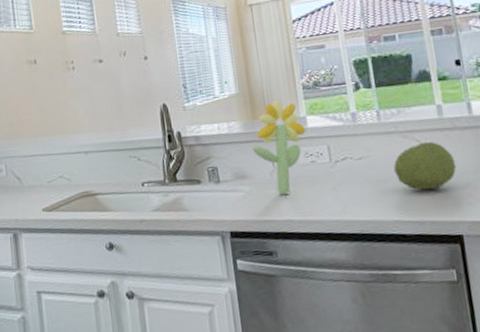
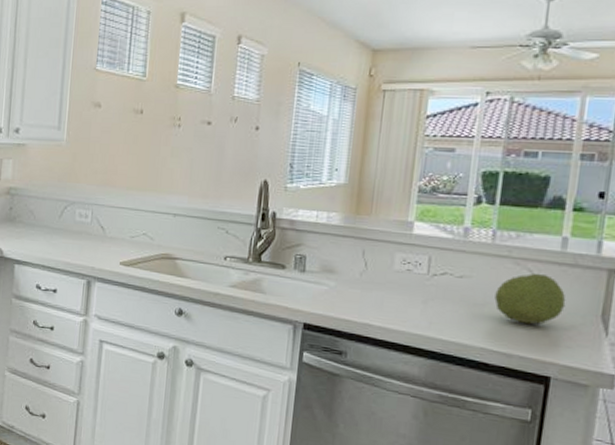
flower: present [252,100,306,194] -> none [347,198,410,298]

